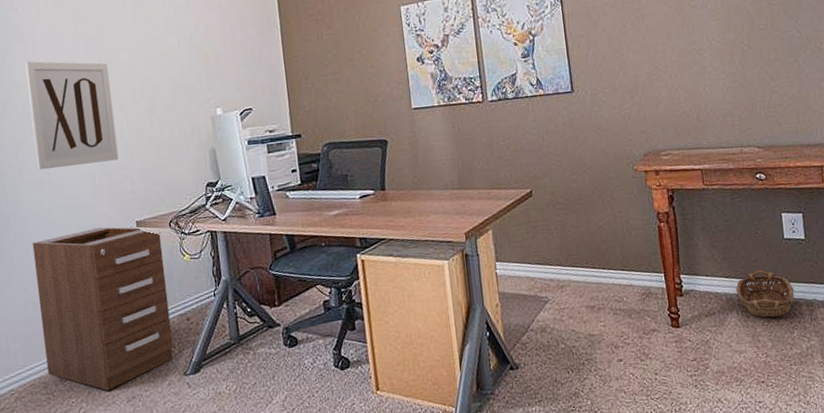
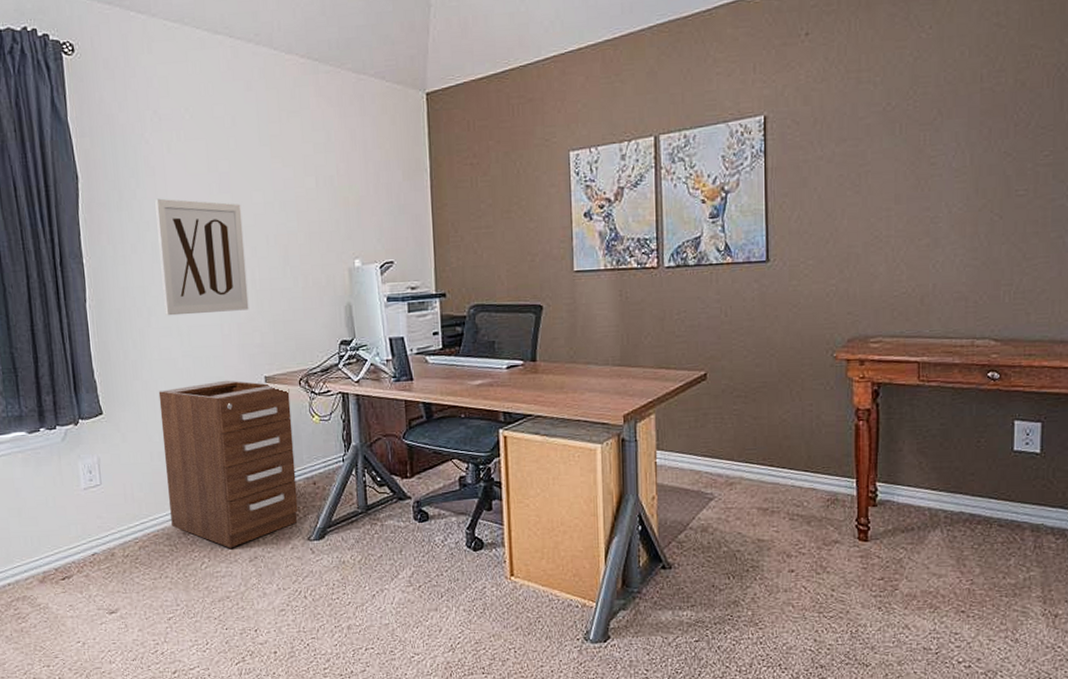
basket: present [736,270,794,318] -> none [943,485,1018,540]

